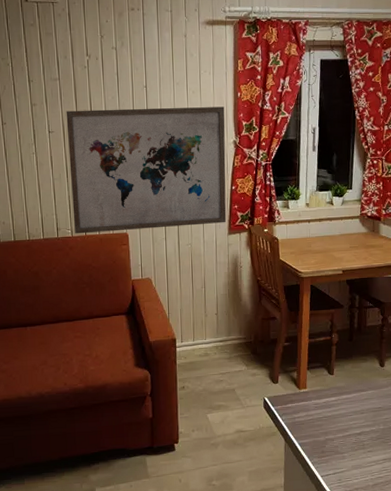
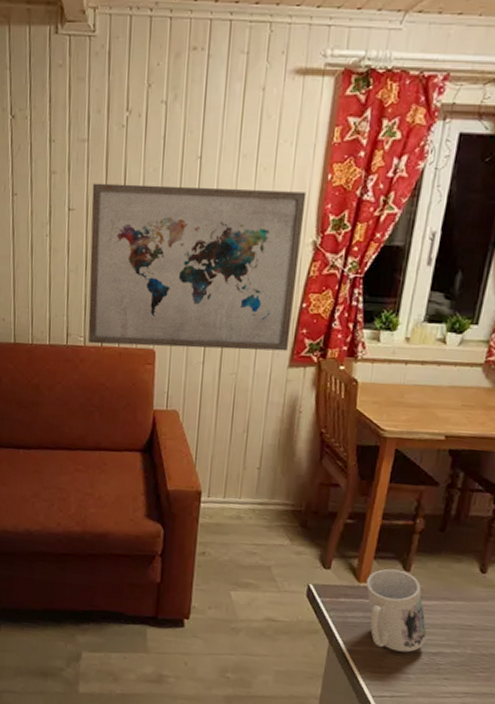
mug: none [304,374,352,437] -> present [365,568,427,653]

